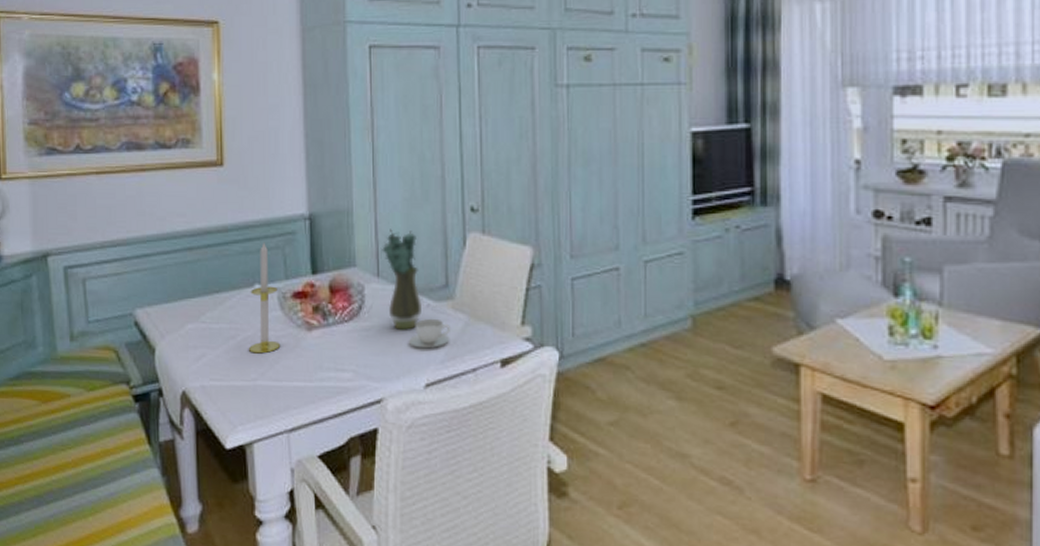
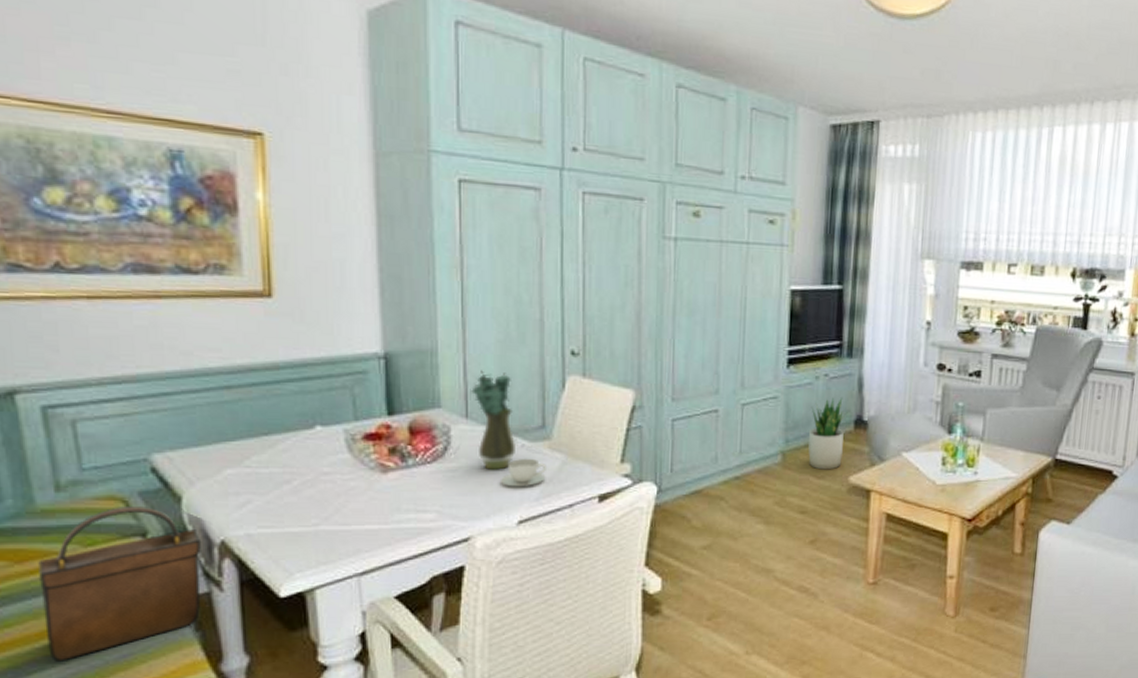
handbag: none [57,355,169,494] -> present [38,505,202,662]
candle: present [248,242,281,354] -> none [307,381,349,498]
planter: none [722,252,762,338] -> present [808,397,845,470]

